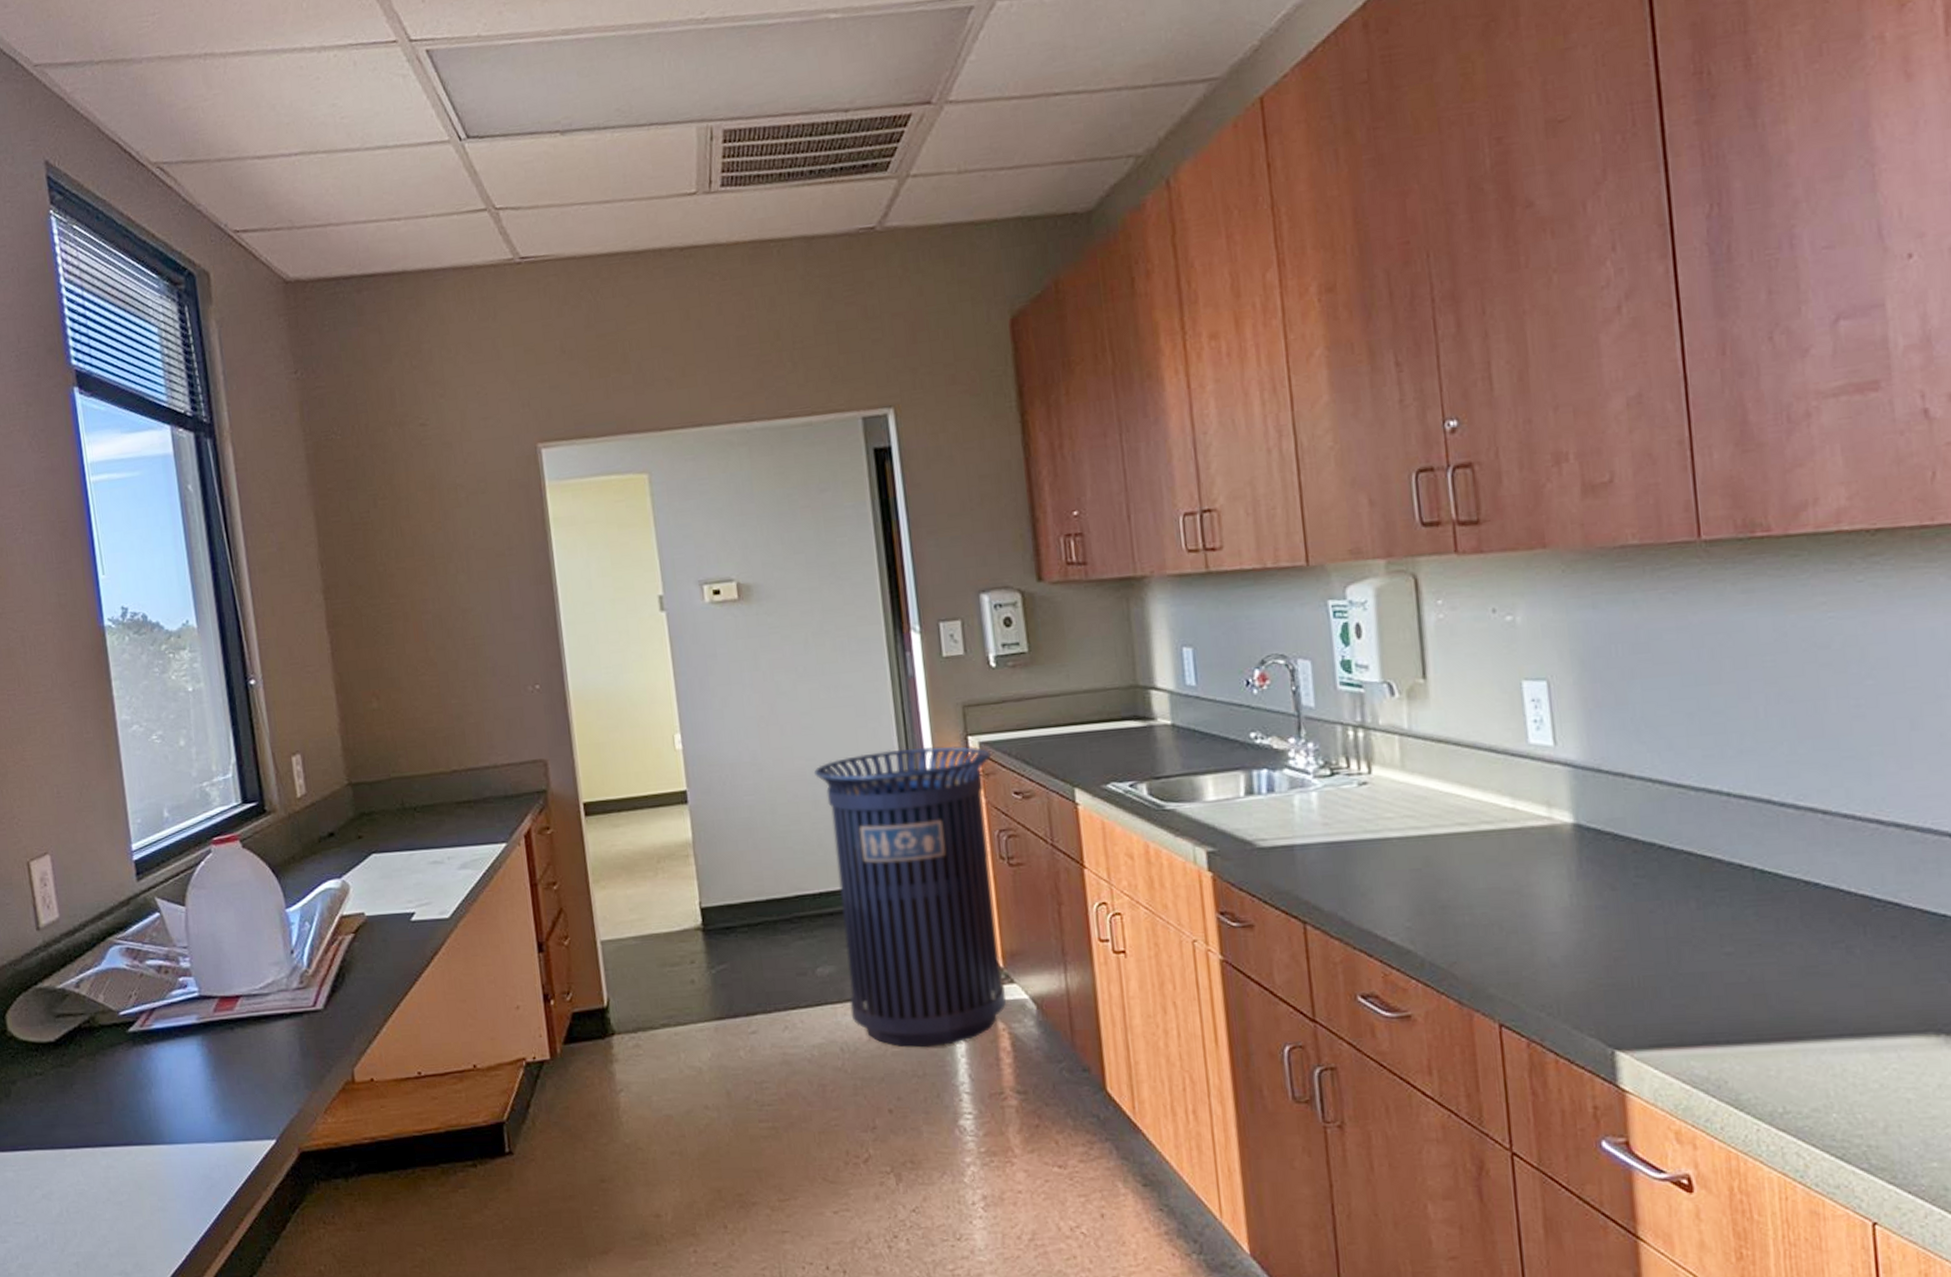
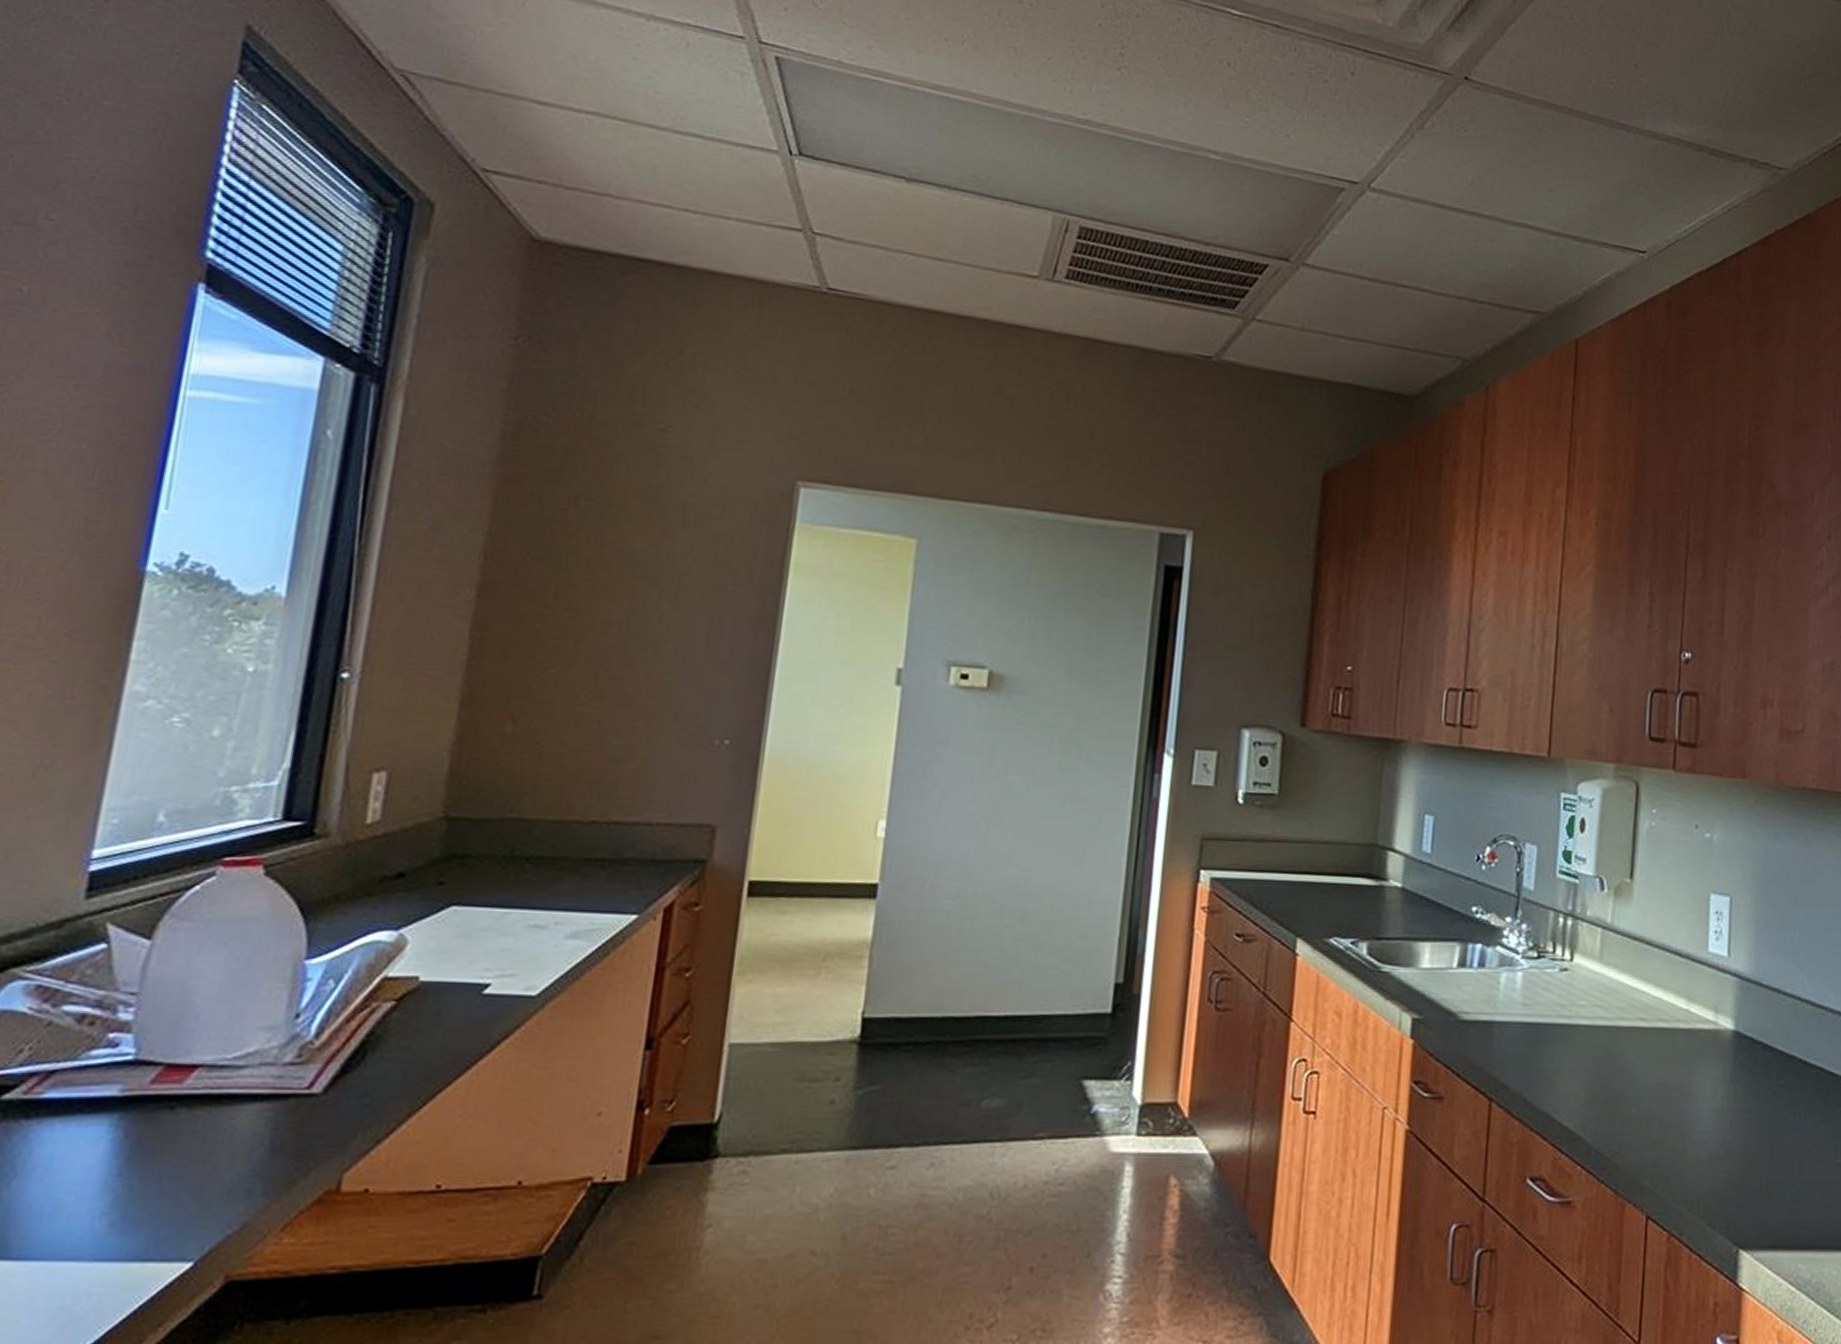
recycling bin: present [813,745,1007,1048] -> none [1010,872,1221,1200]

